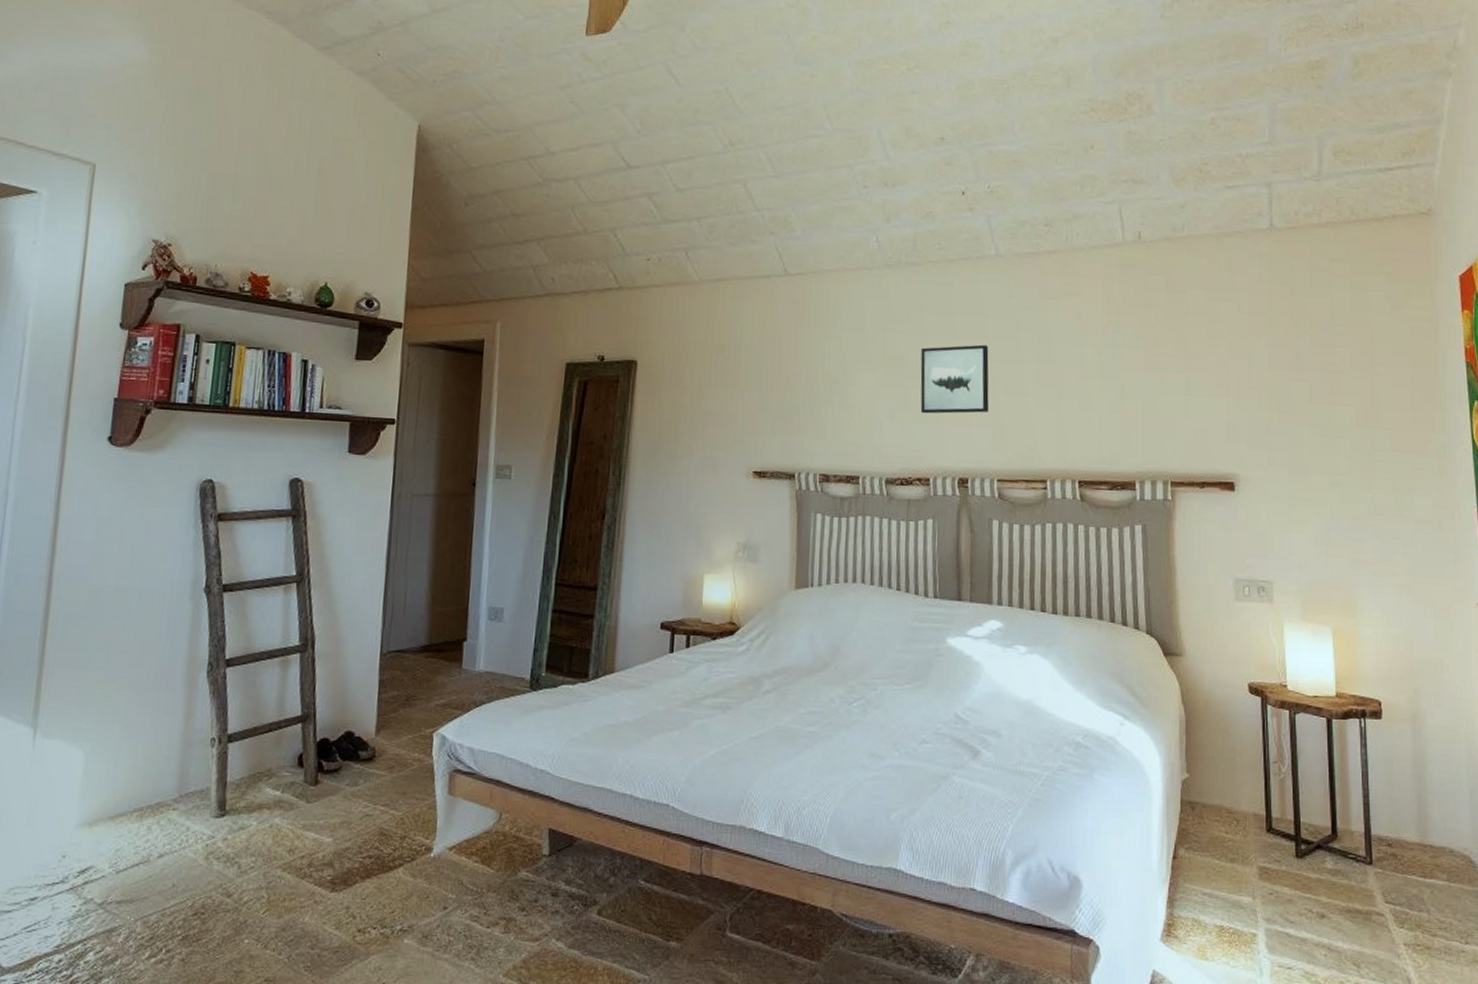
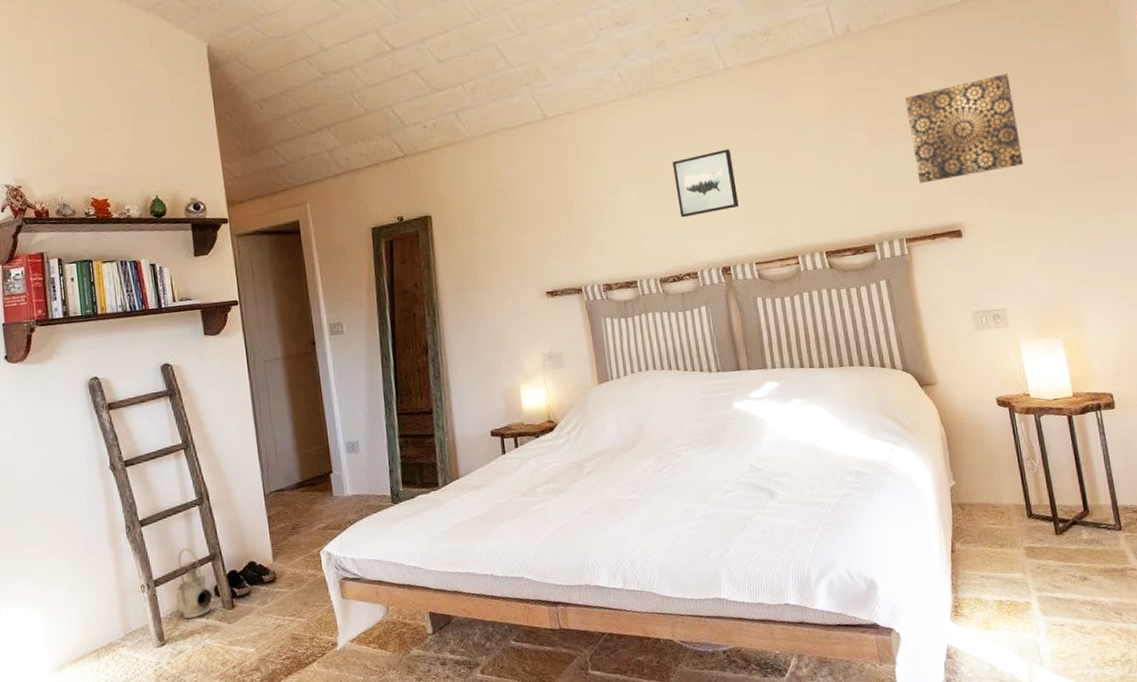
lantern: none [249,701,295,788] -> present [176,547,213,619]
wall art: none [1192,316,1313,423] -> present [905,73,1023,184]

